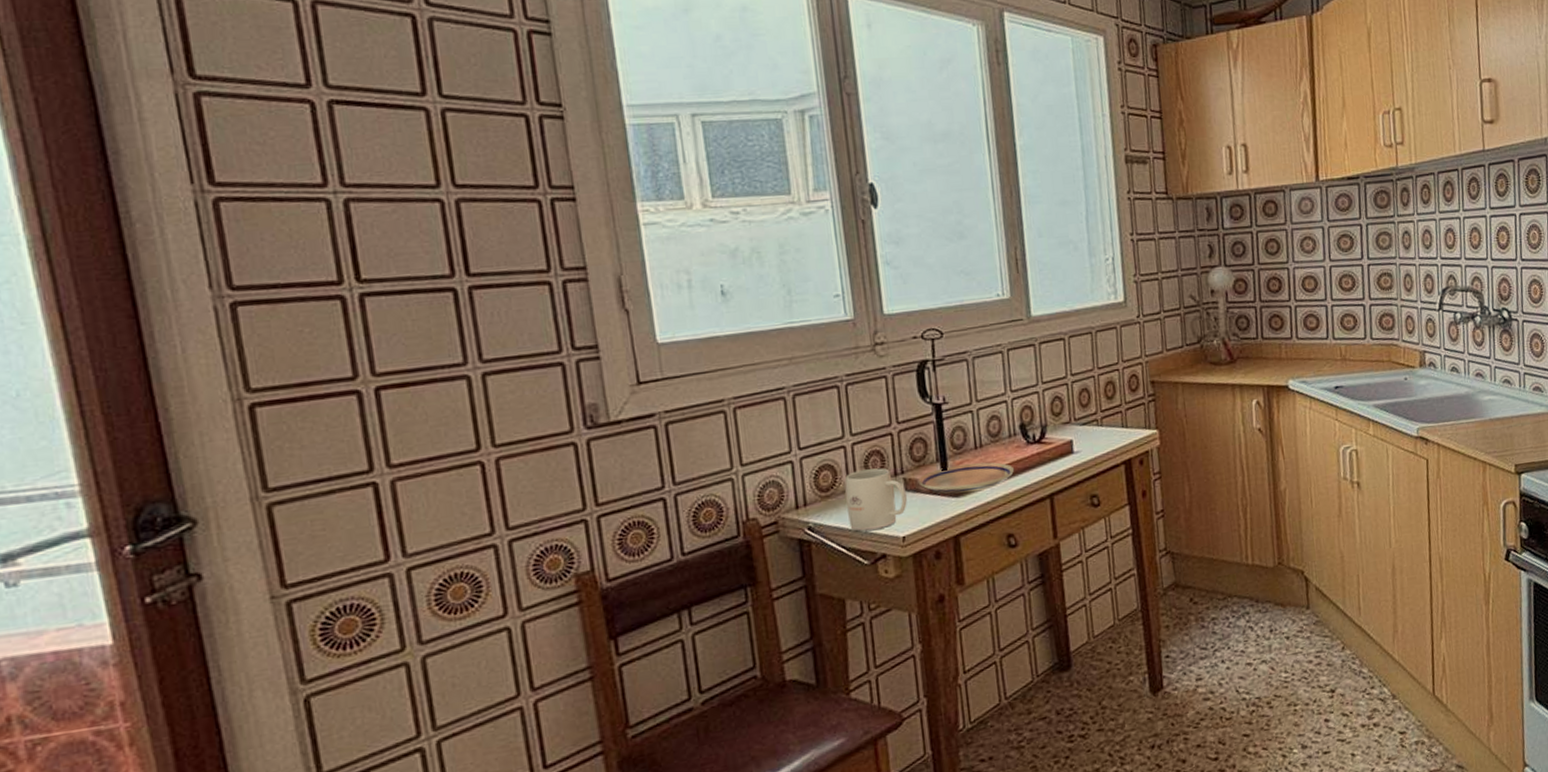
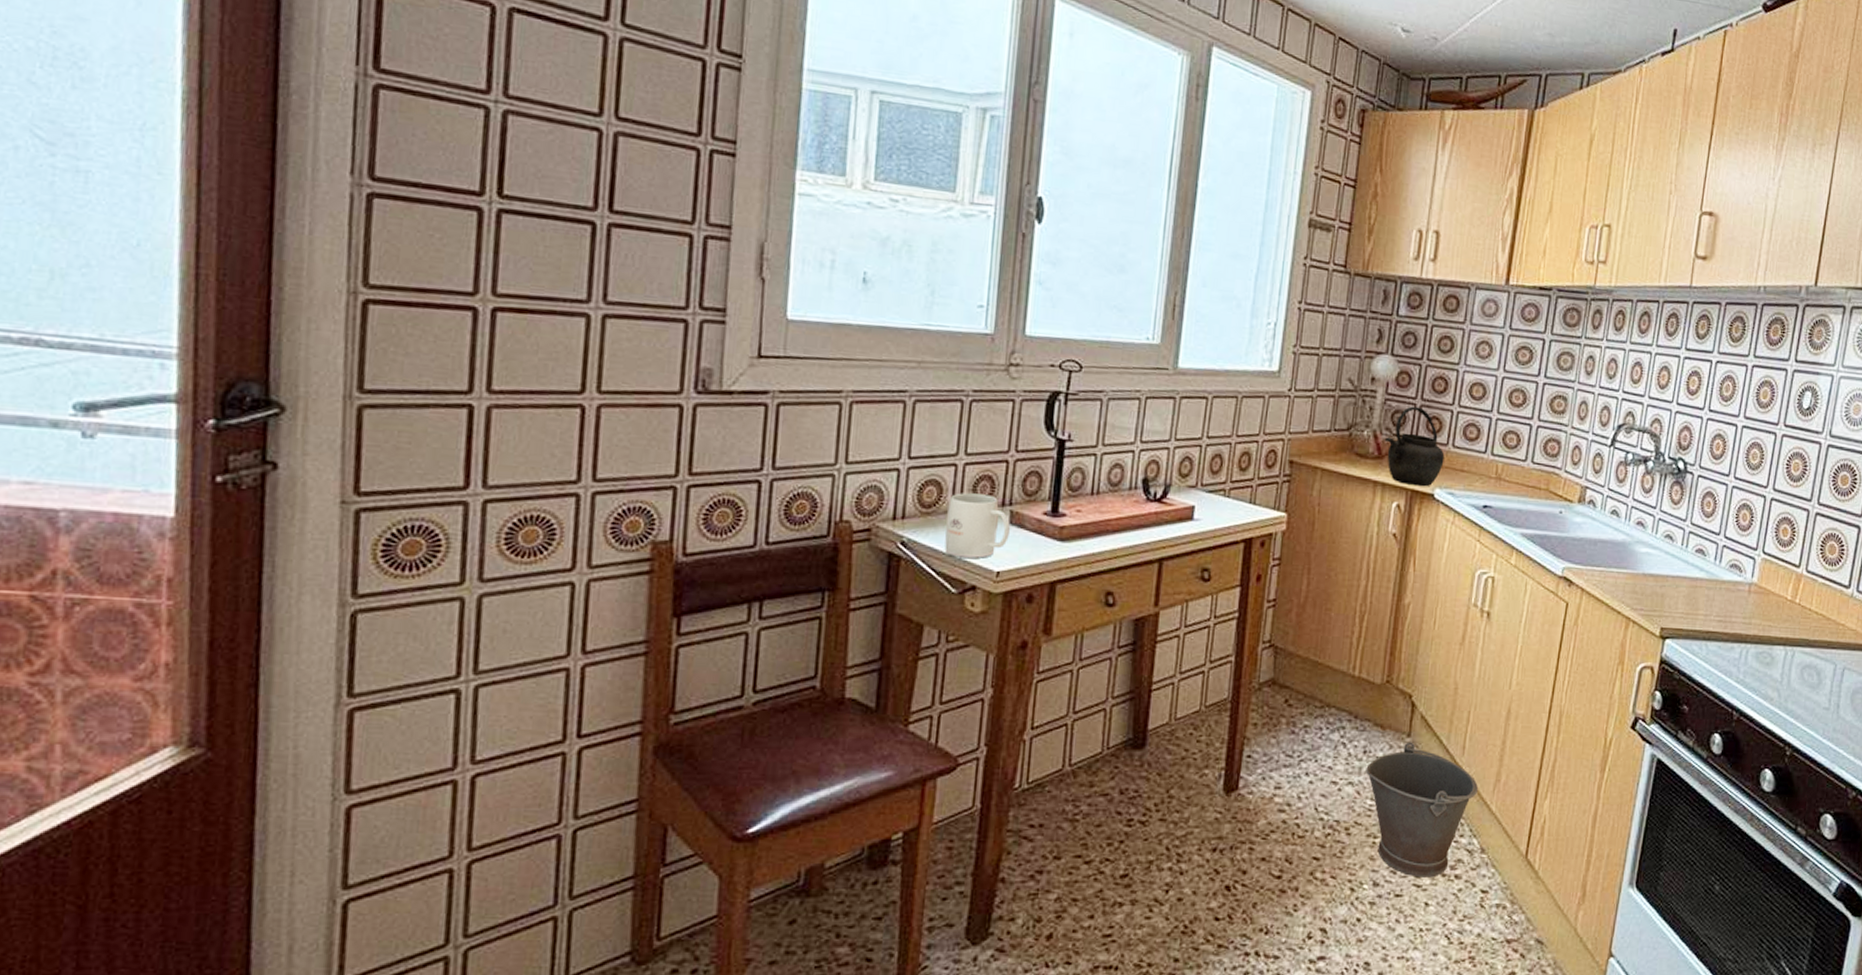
plate: present [917,462,1015,495] -> none [1024,507,1128,541]
kettle: none [1233,308,1292,382] -> present [1384,406,1445,487]
bucket: none [1275,613,1380,733] -> present [1366,741,1479,878]

